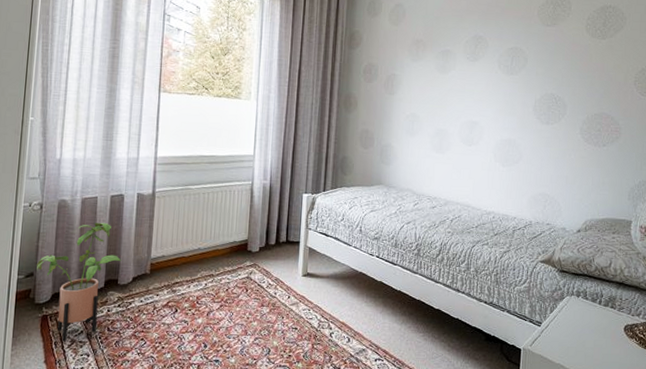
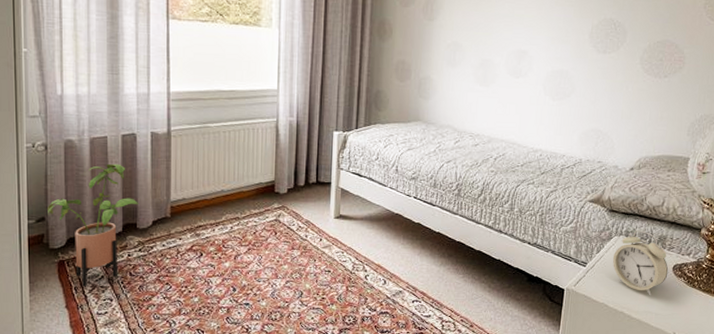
alarm clock: none [565,290,620,357] -> present [612,230,669,296]

